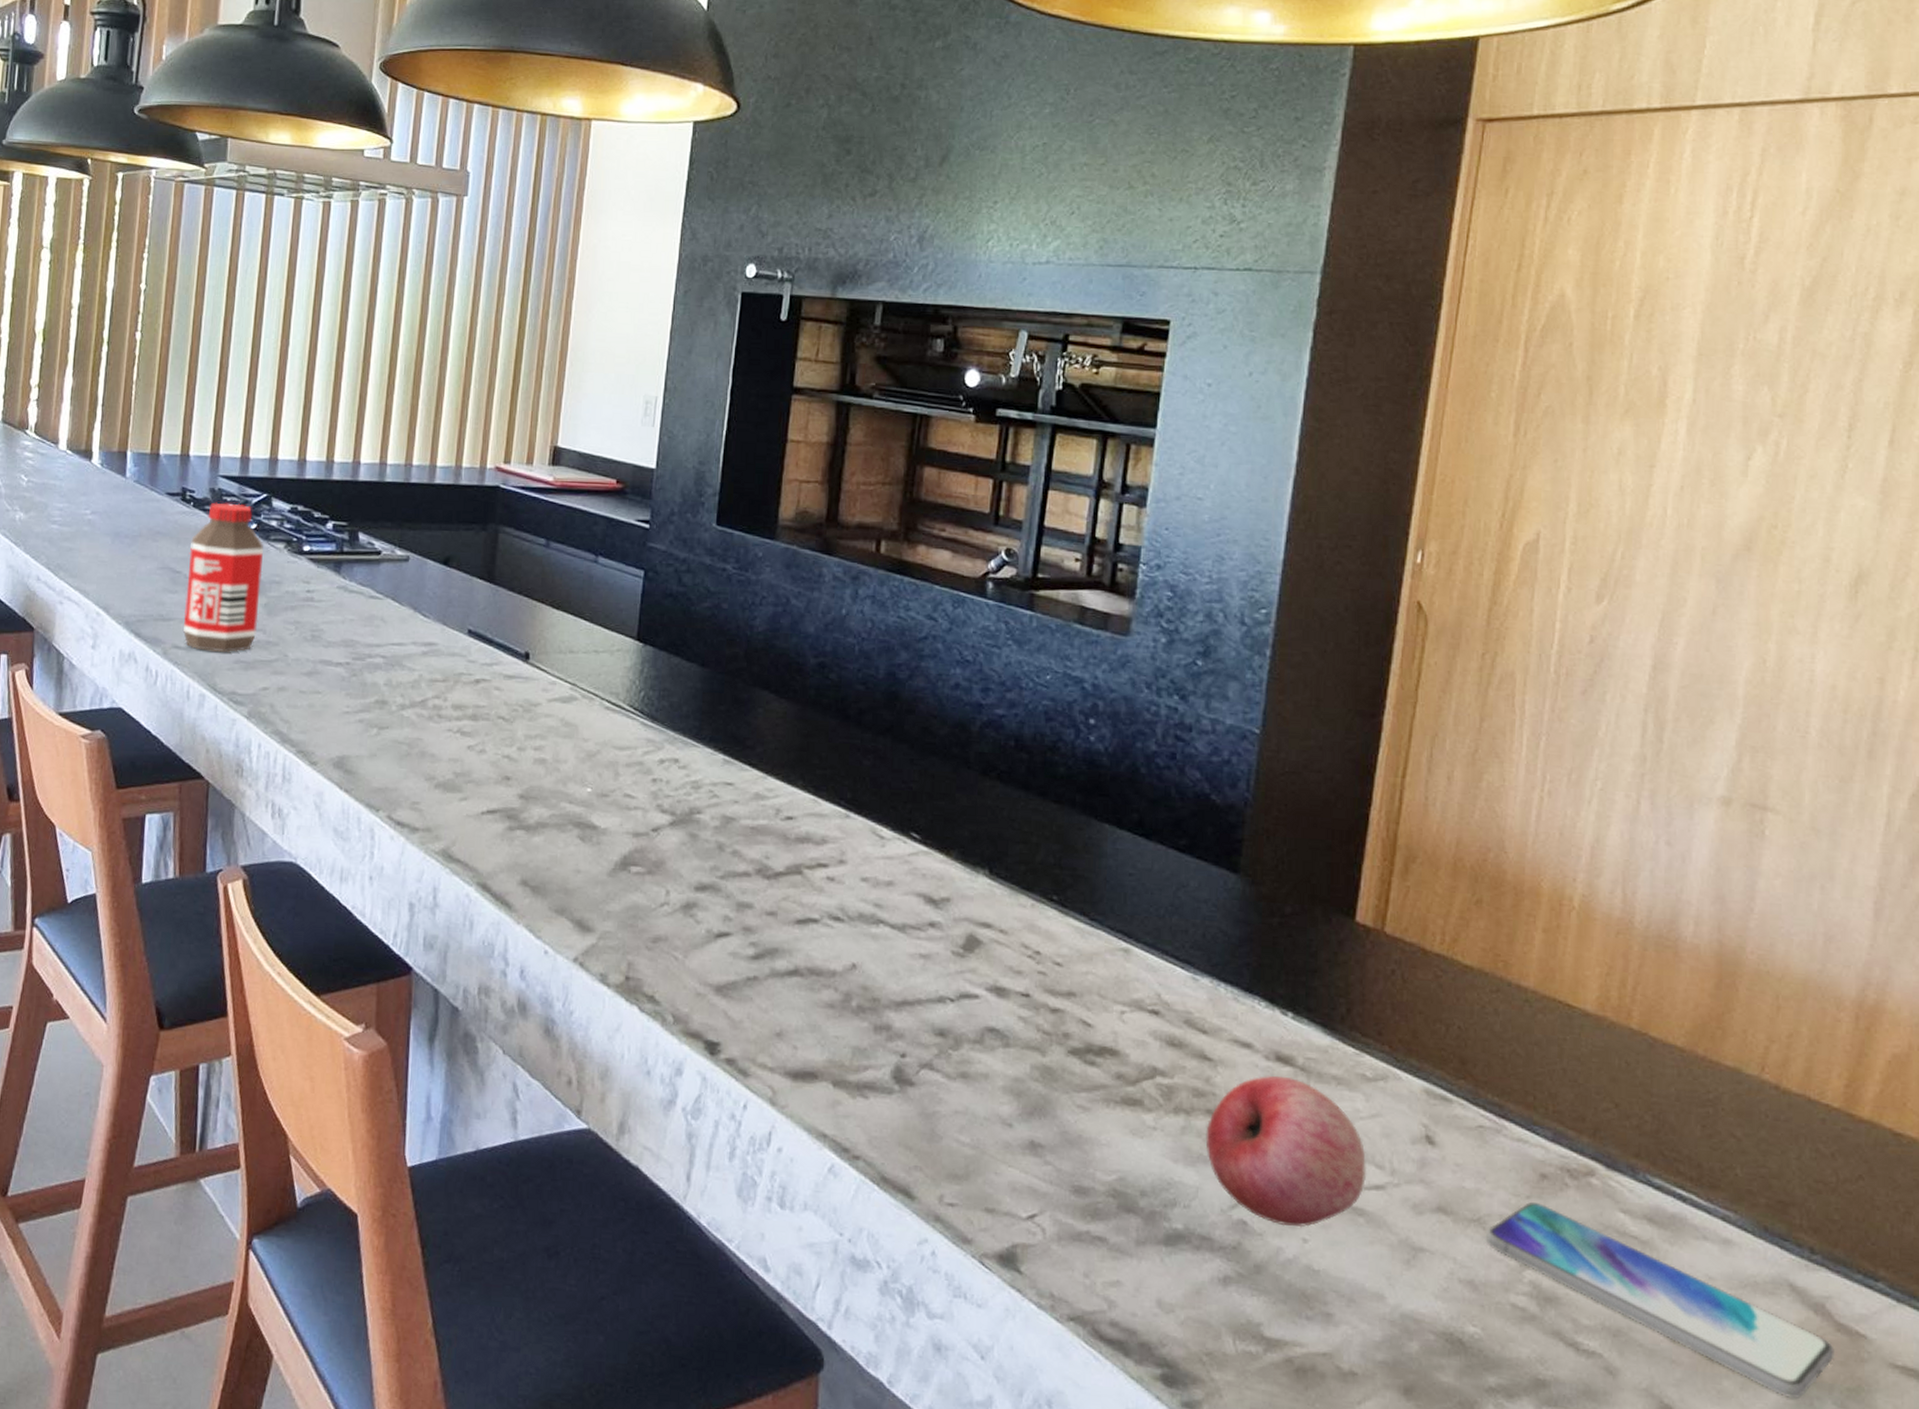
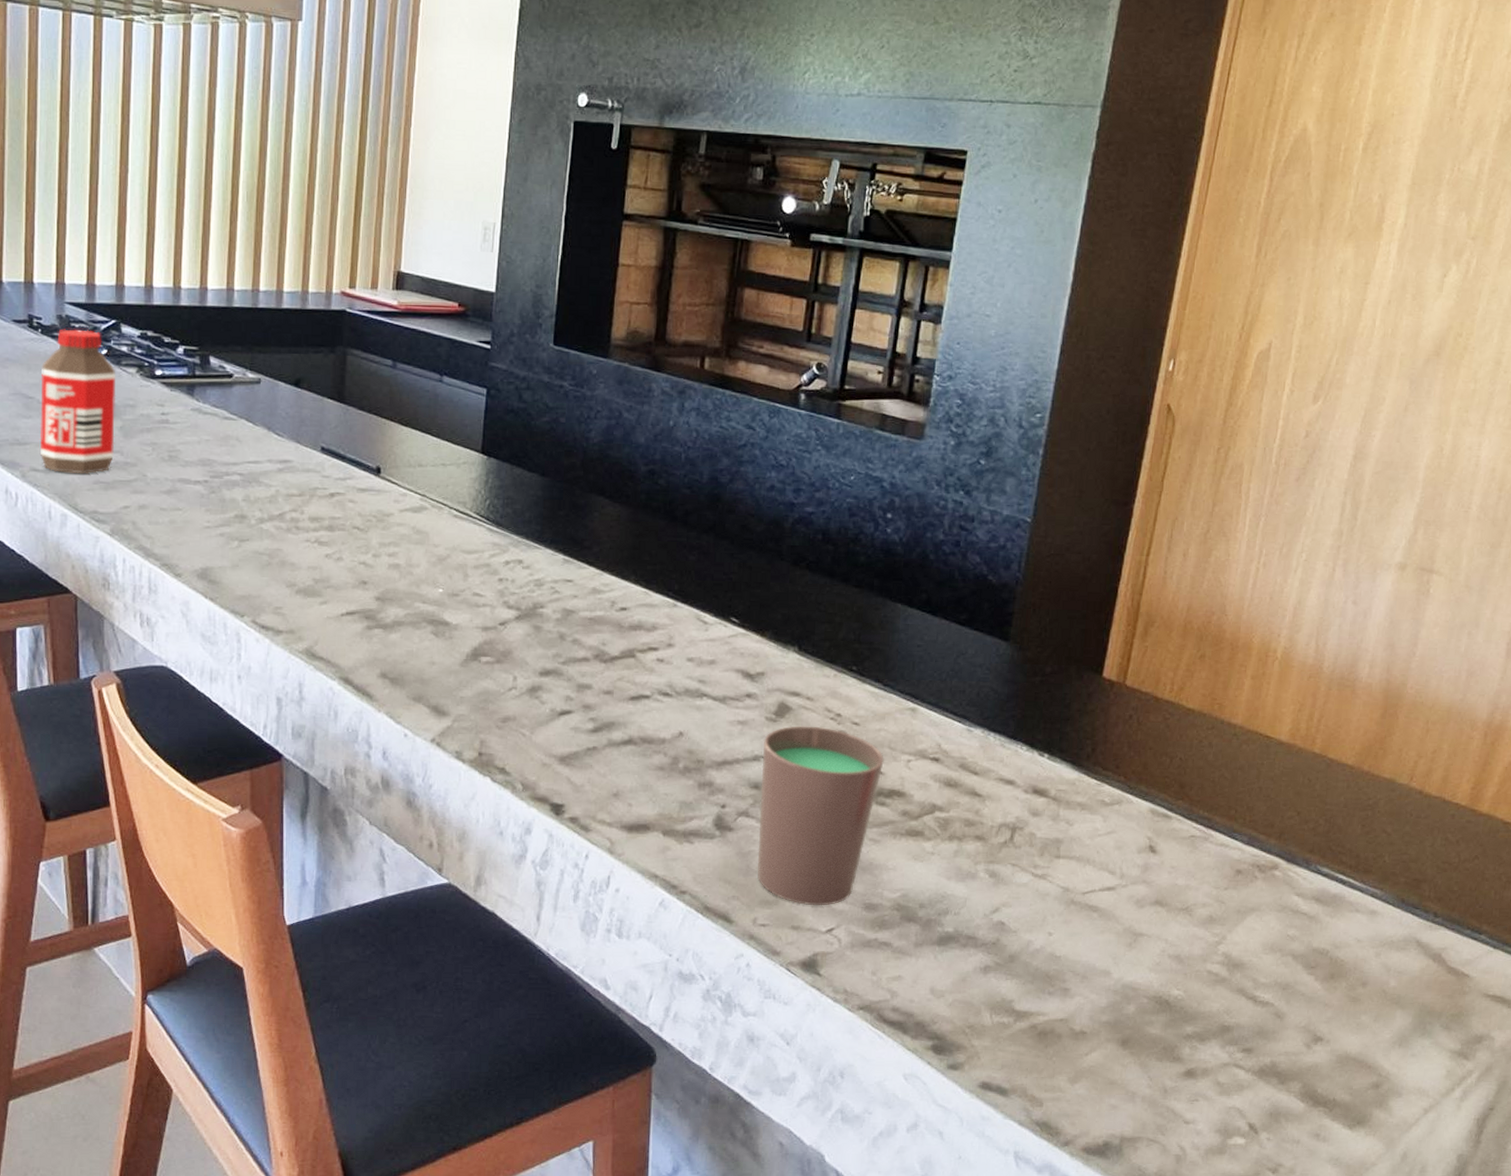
cup: none [943,962,1093,1186] -> present [757,725,884,906]
fruit: present [1205,1075,1367,1228] -> none [973,805,1102,924]
smartphone: present [1485,1202,1834,1400] -> none [1190,893,1445,1026]

